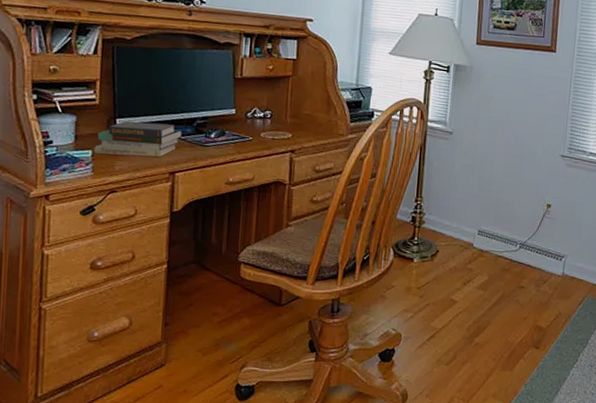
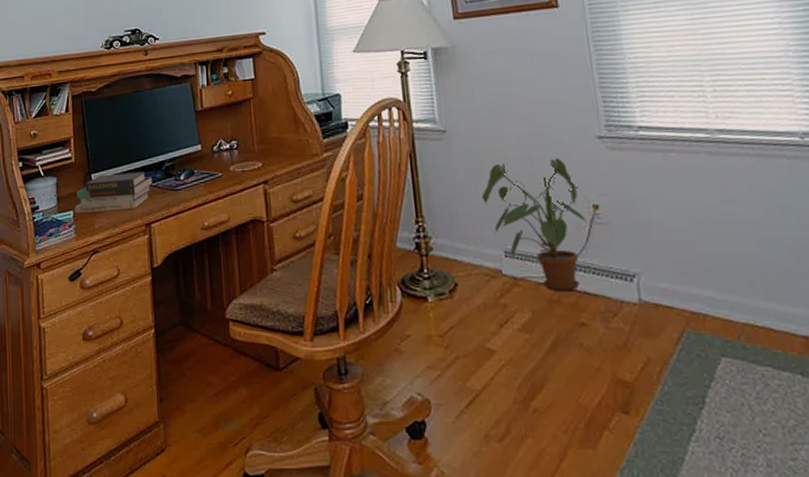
house plant: none [470,164,541,264] -> present [482,158,588,292]

